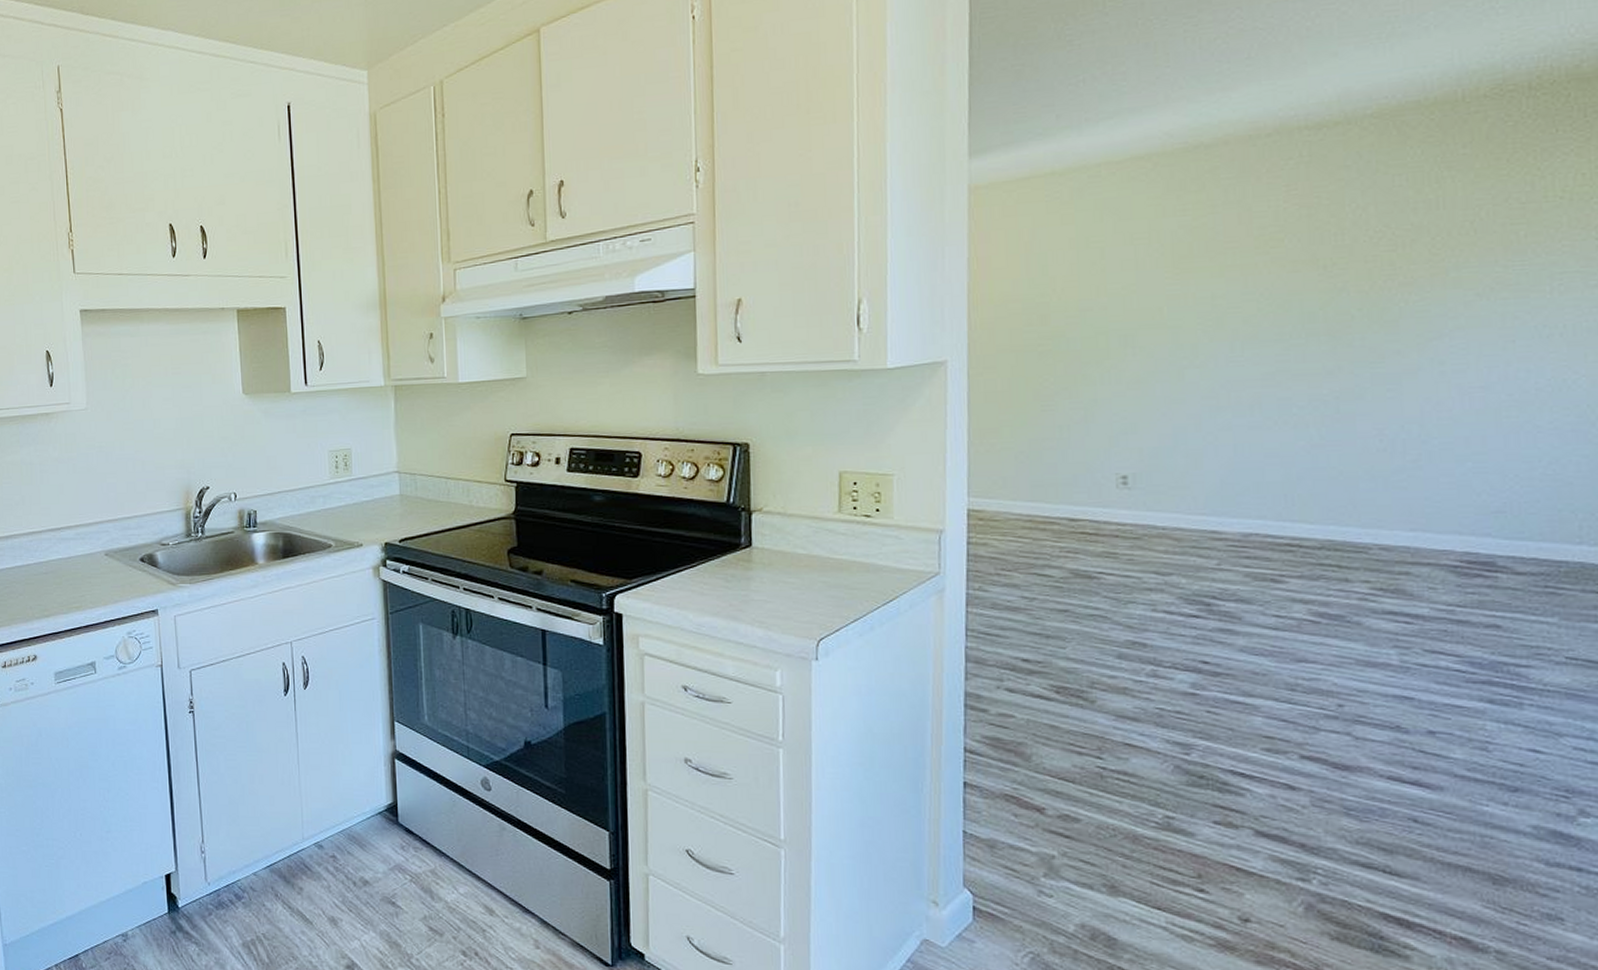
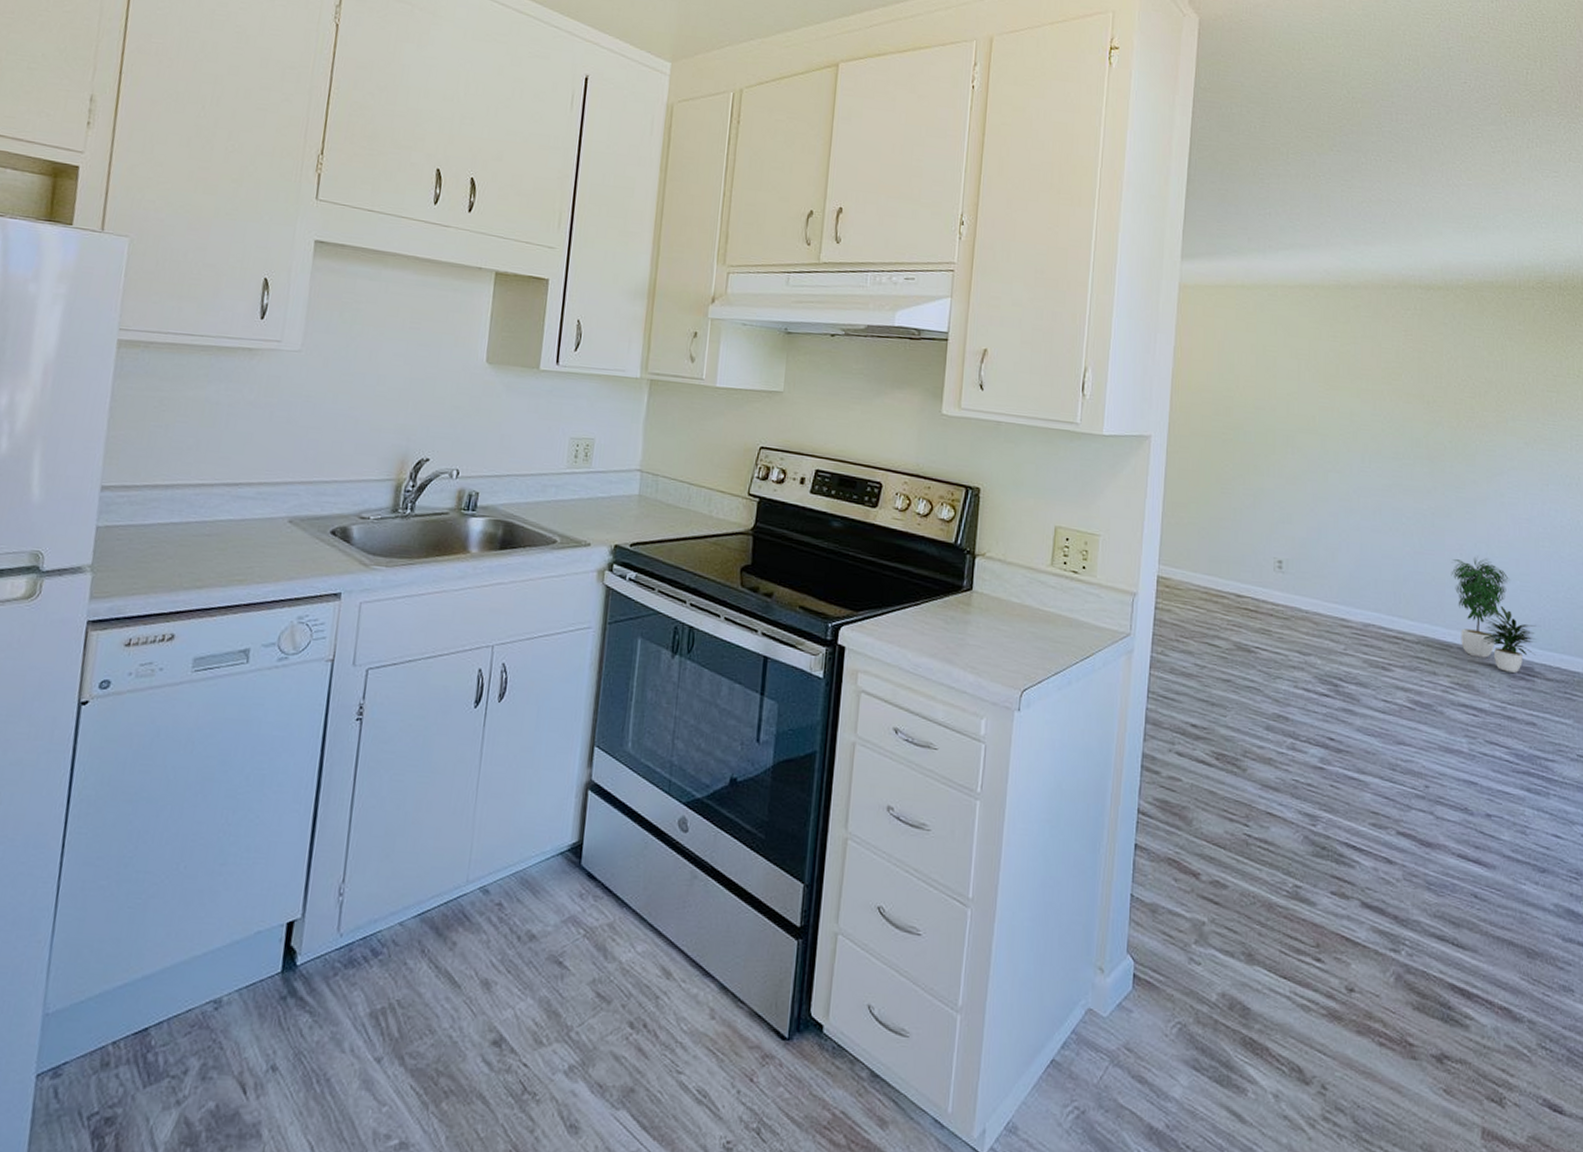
potted plant: none [1366,440,1500,570] -> present [1451,556,1537,673]

